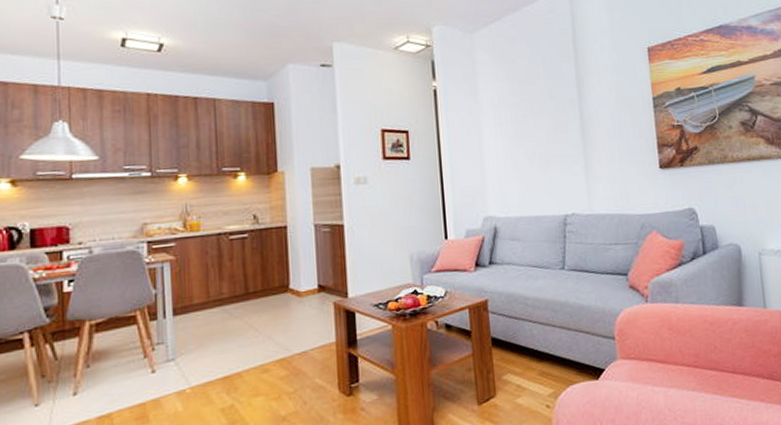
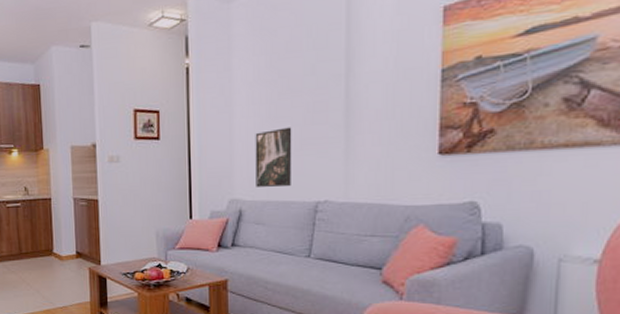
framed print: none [504,146,541,204] -> present [255,127,292,187]

